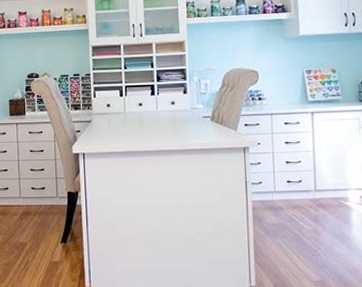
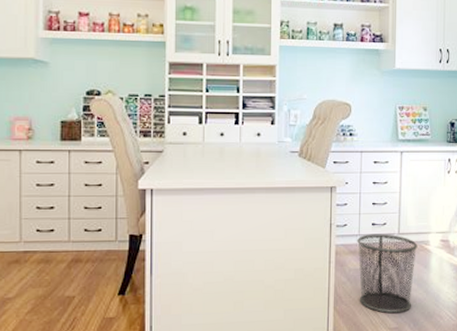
waste bin: none [272,190,336,267] -> present [356,234,418,314]

